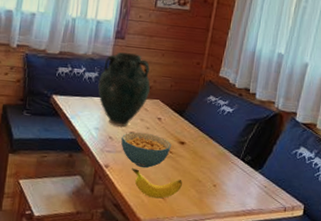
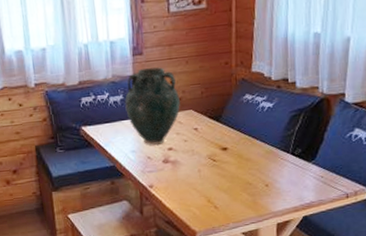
cereal bowl: present [121,132,172,169] -> none [160,146,214,182]
banana: present [132,168,182,199] -> none [177,183,232,209]

